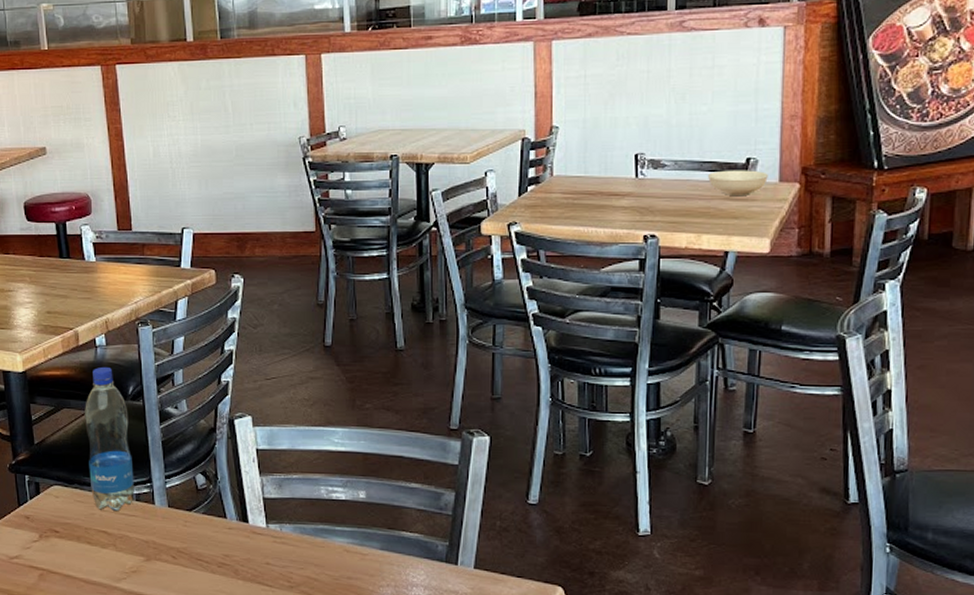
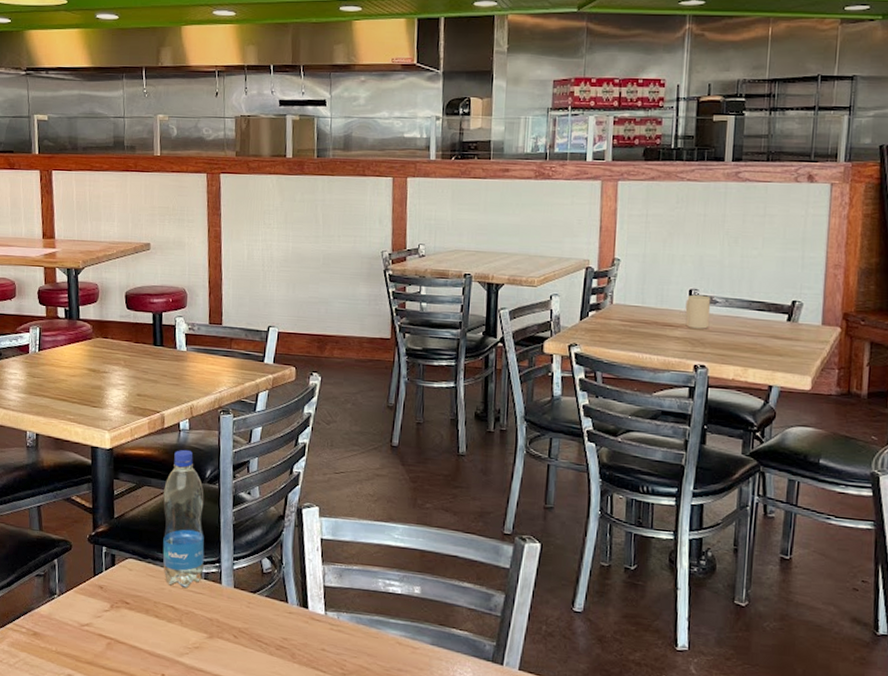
cup: none [631,159,659,196] -> present [685,294,711,329]
bowl: present [707,170,768,197] -> none [755,310,812,336]

